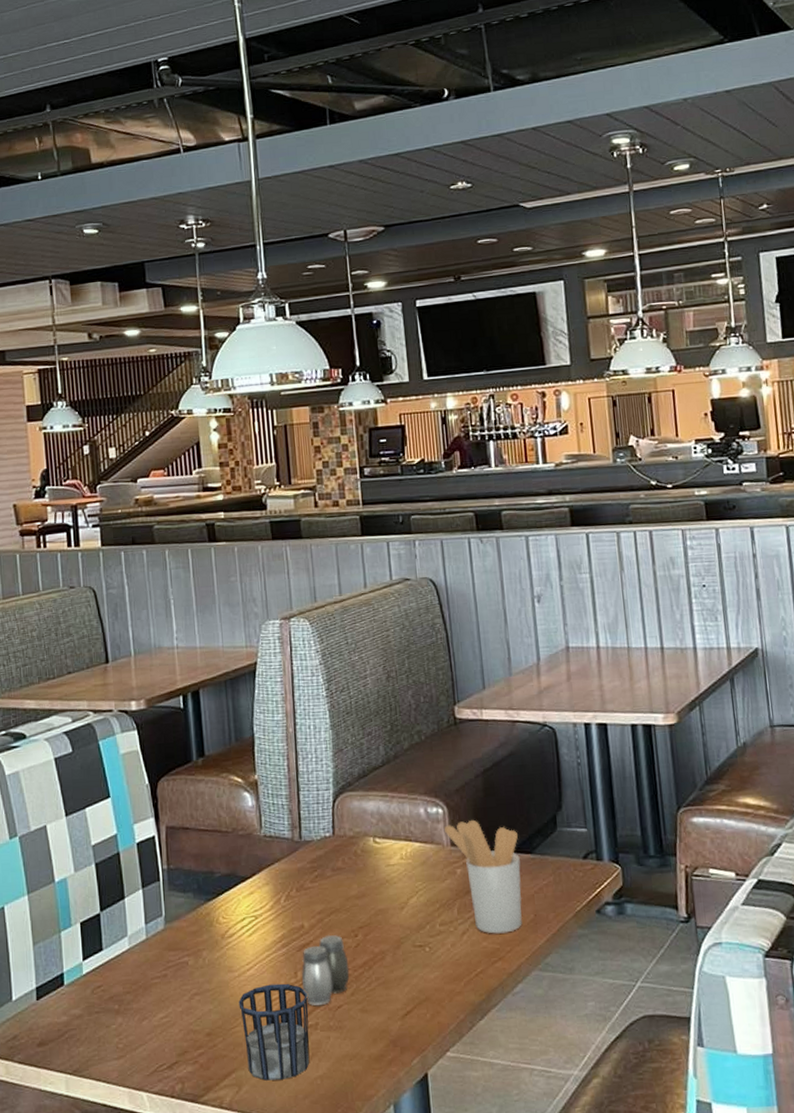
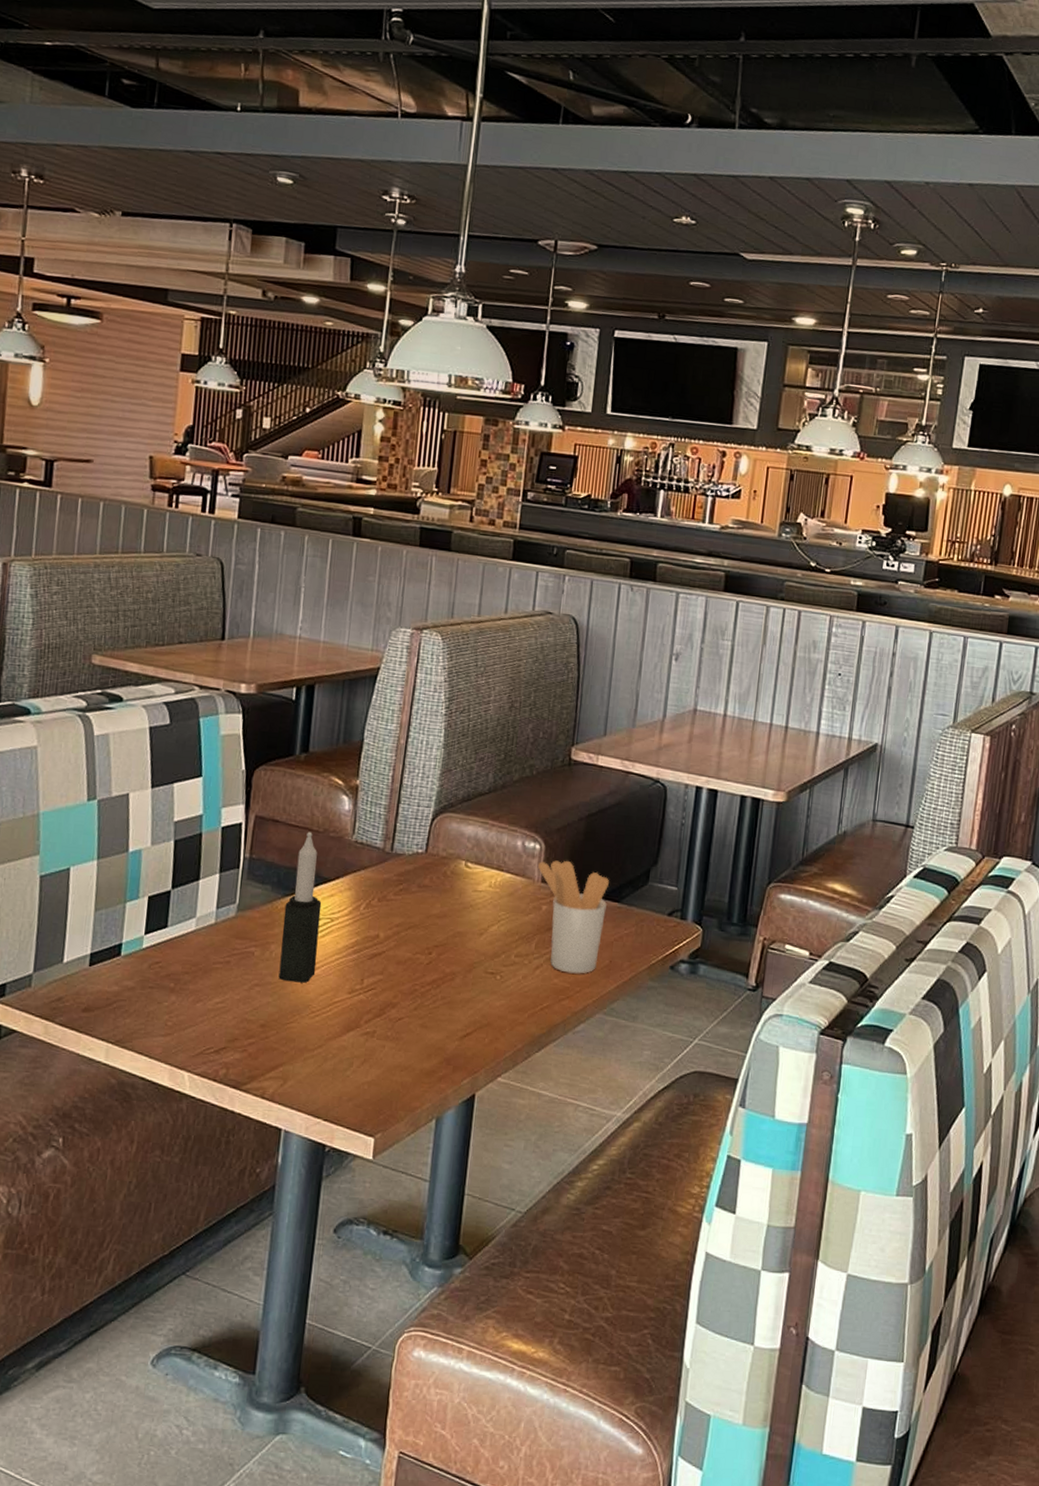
candle: none [209,833,250,986] -> present [278,831,322,983]
cup: present [238,983,310,1081] -> none [296,986,370,1080]
salt and pepper shaker: present [301,935,350,1006] -> none [366,949,418,1015]

